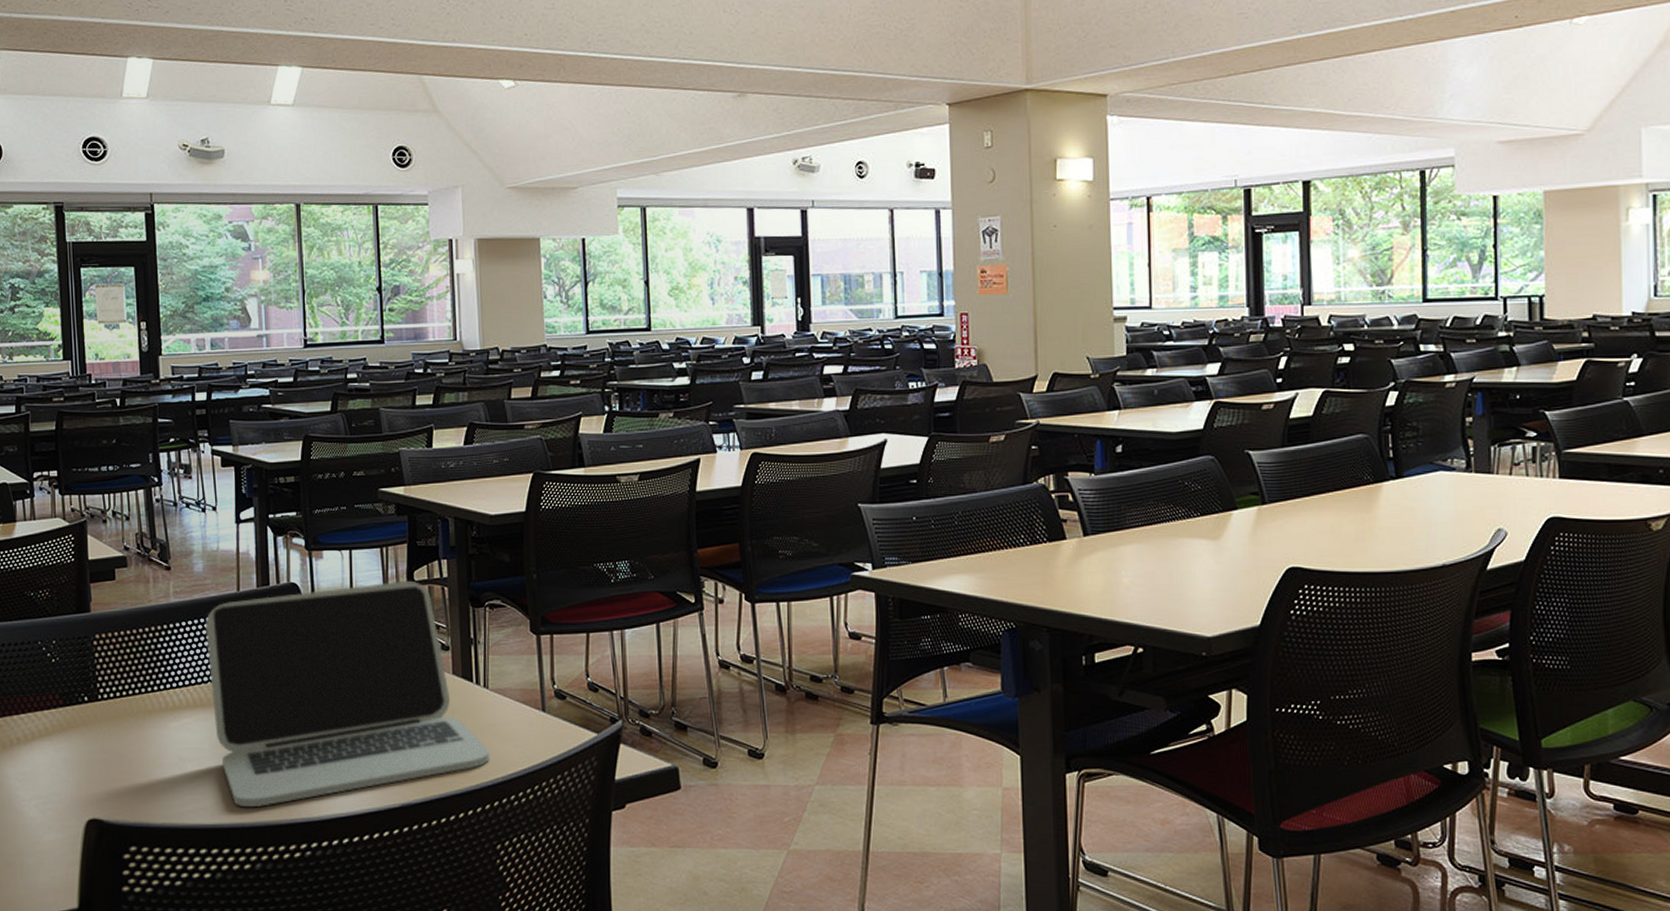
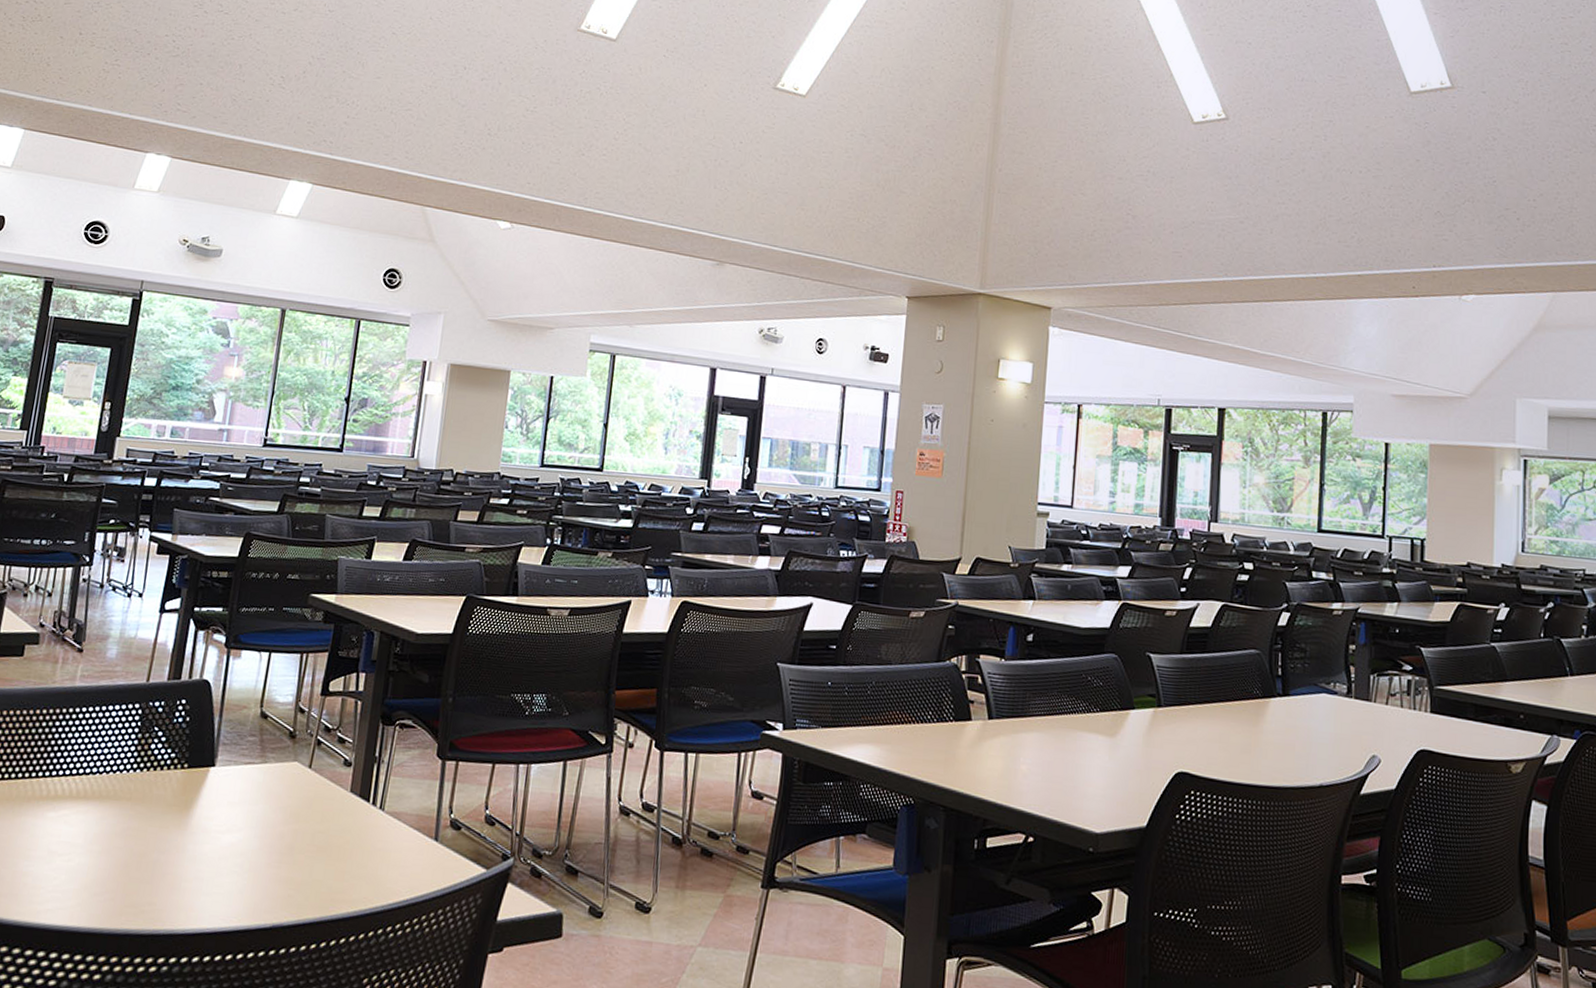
laptop: present [205,580,490,808] -> none [93,690,374,914]

